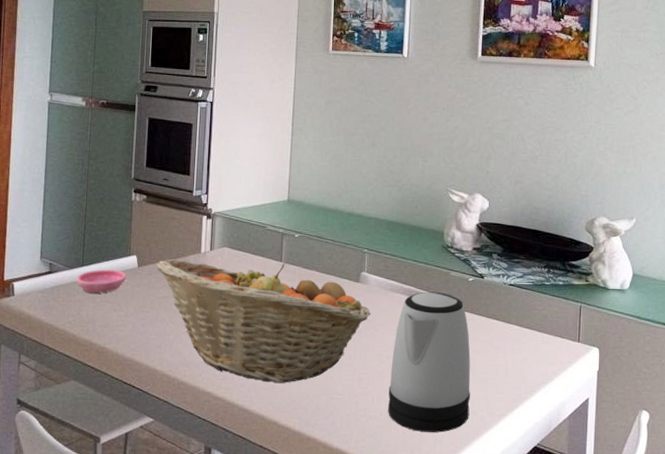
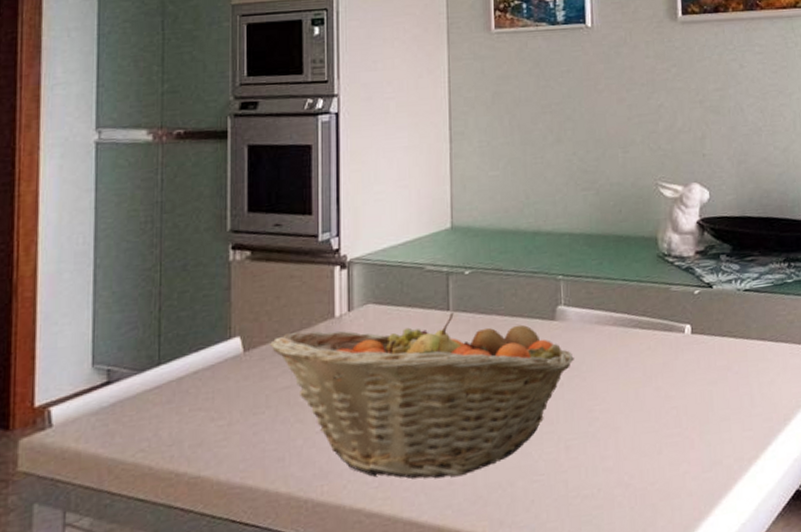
saucer: present [76,269,127,293] -> none [149,361,227,402]
kettle: present [388,292,471,433] -> none [606,314,713,503]

